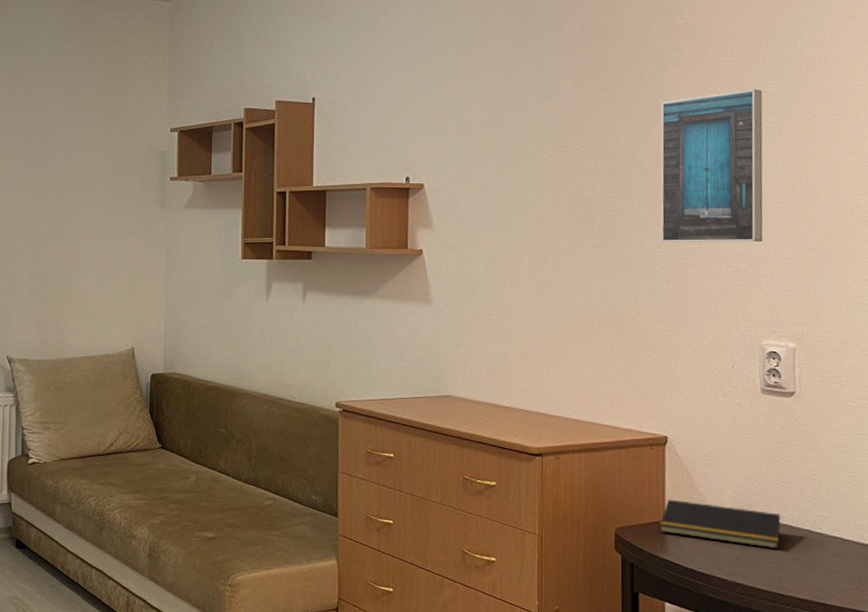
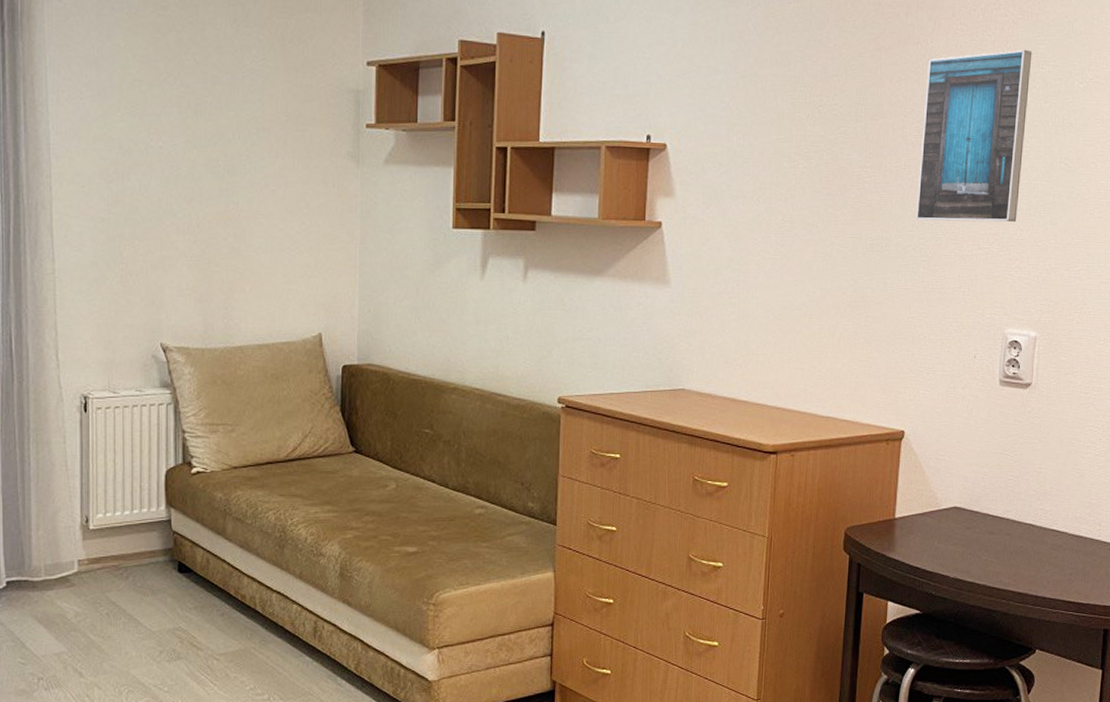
notepad: present [660,499,781,549] -> none [889,496,1006,544]

